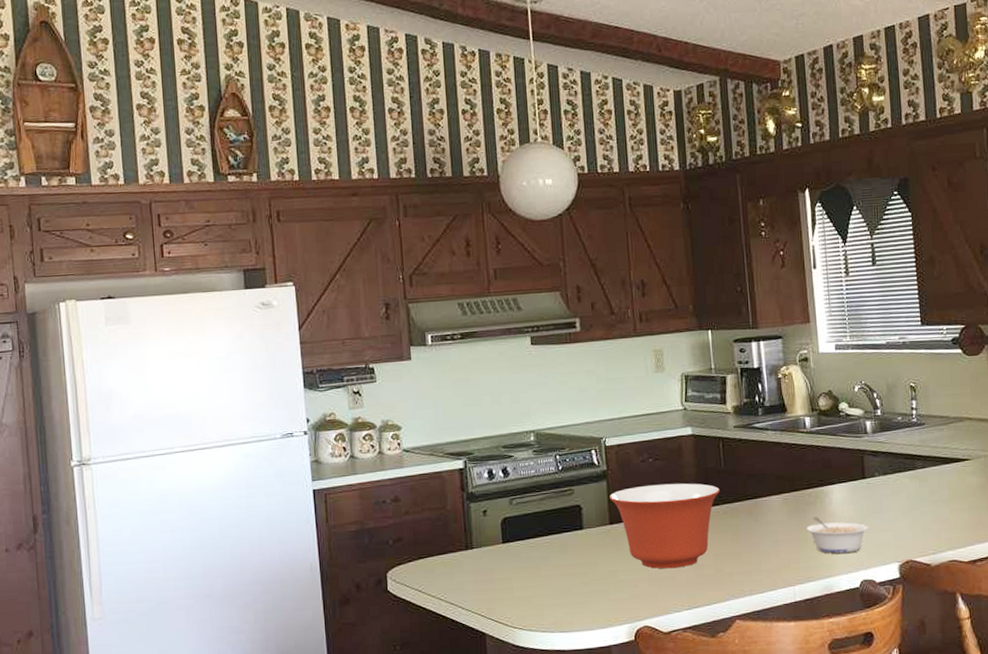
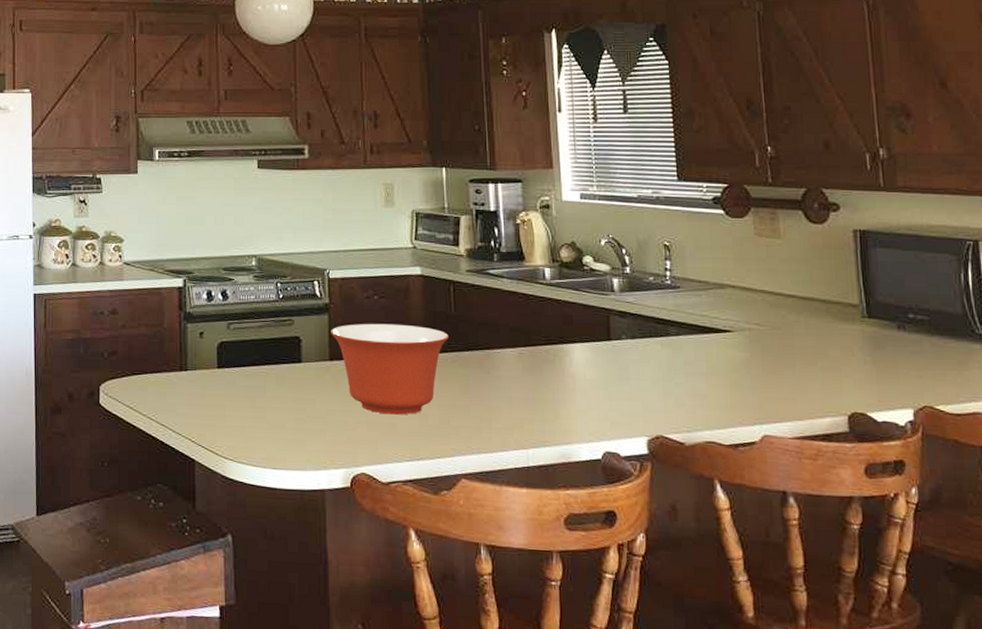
legume: present [806,516,869,554] -> none [542,376,614,420]

